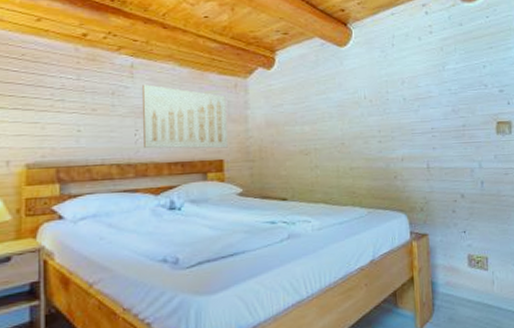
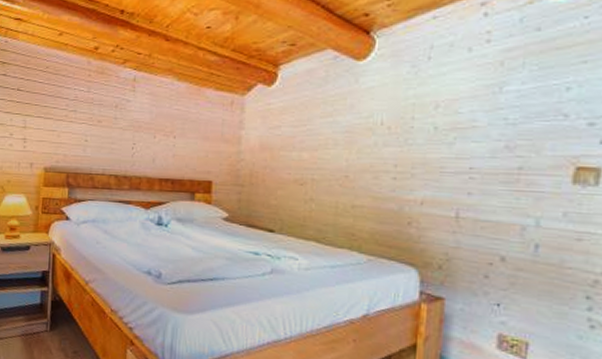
wall art: present [141,84,228,149] -> none [139,98,221,170]

